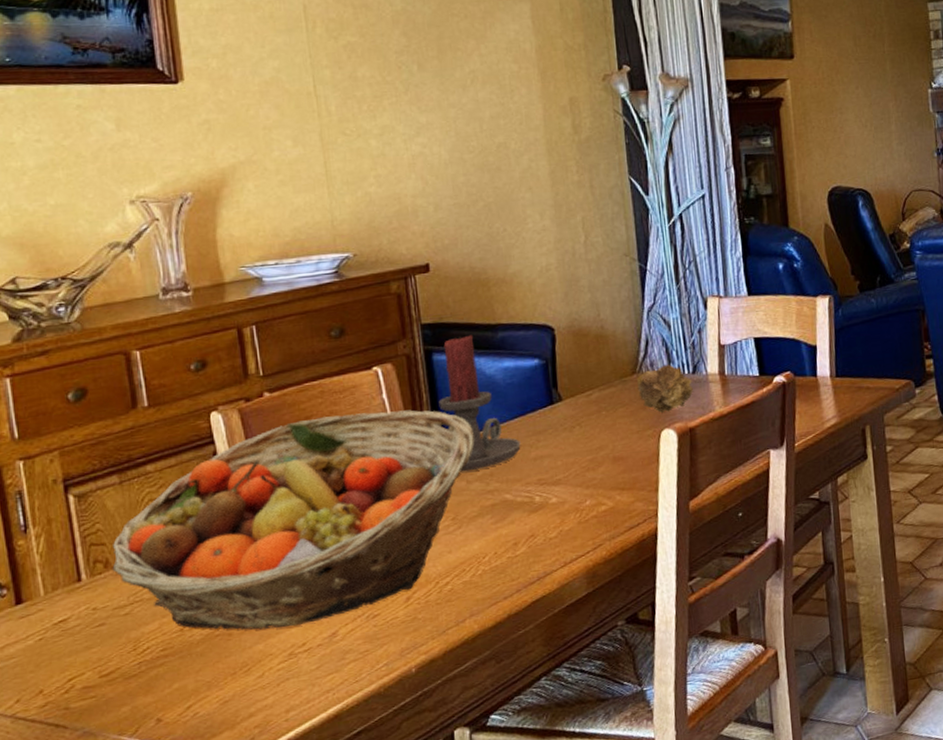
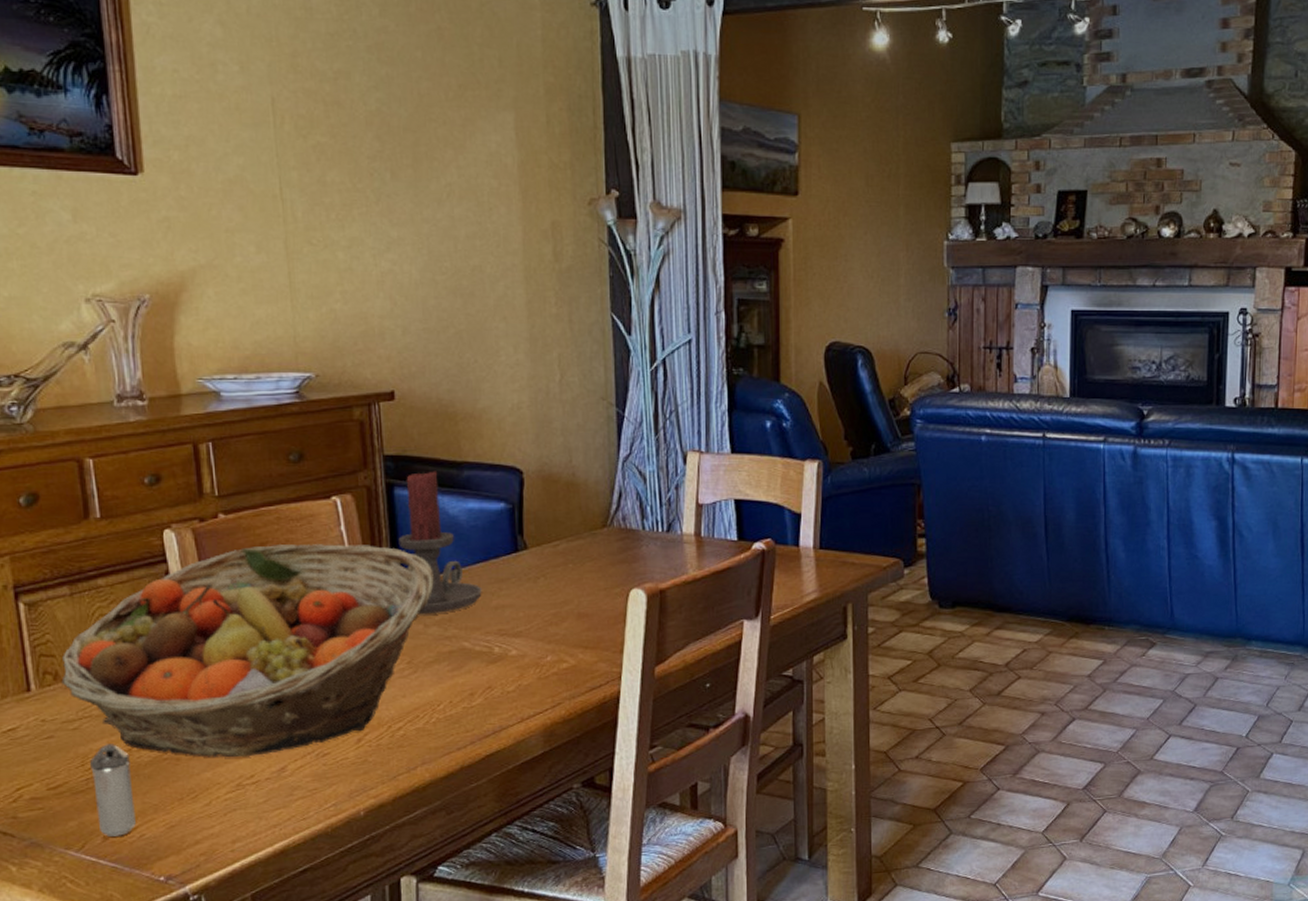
shaker: none [142,625,189,719] -> present [90,744,136,837]
flower: present [637,364,693,413] -> none [608,520,666,571]

